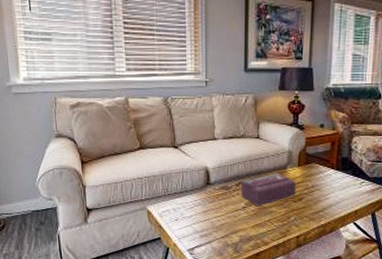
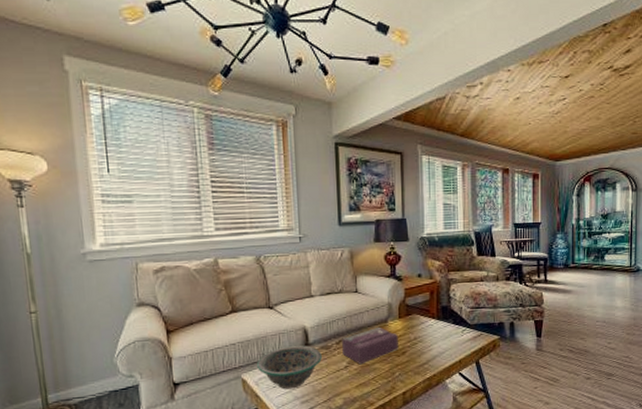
decorative bowl: none [161,184,221,223] -> present [257,345,322,390]

